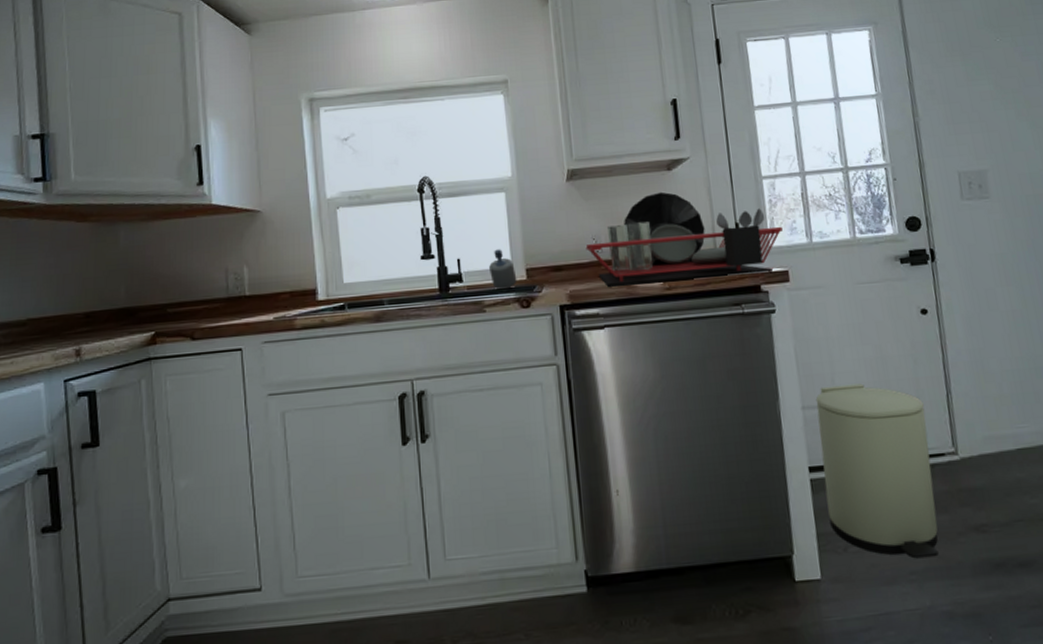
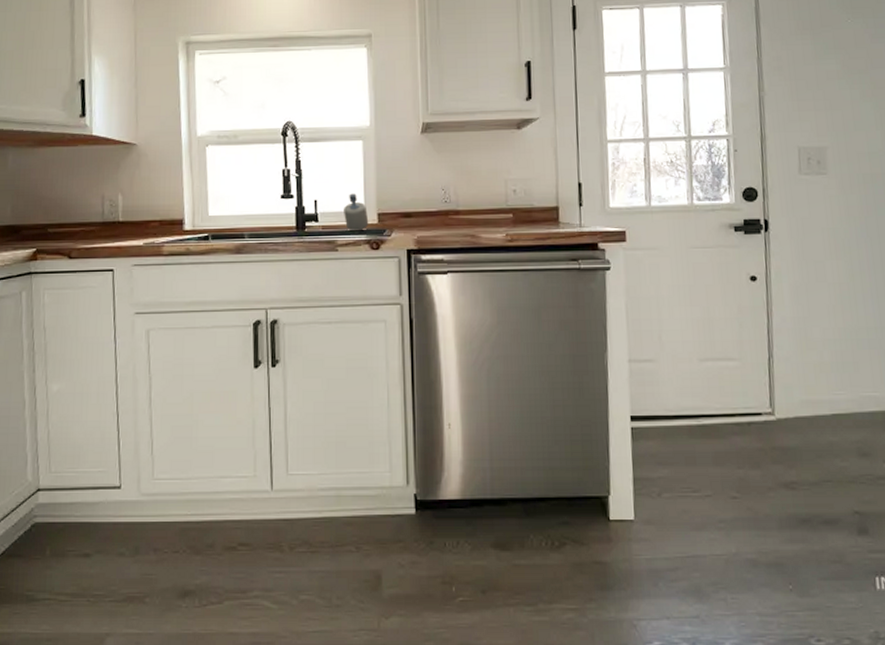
dish rack: present [585,191,783,287] -> none [435,149,623,235]
pedal bin: present [815,383,939,559] -> none [642,342,749,509]

